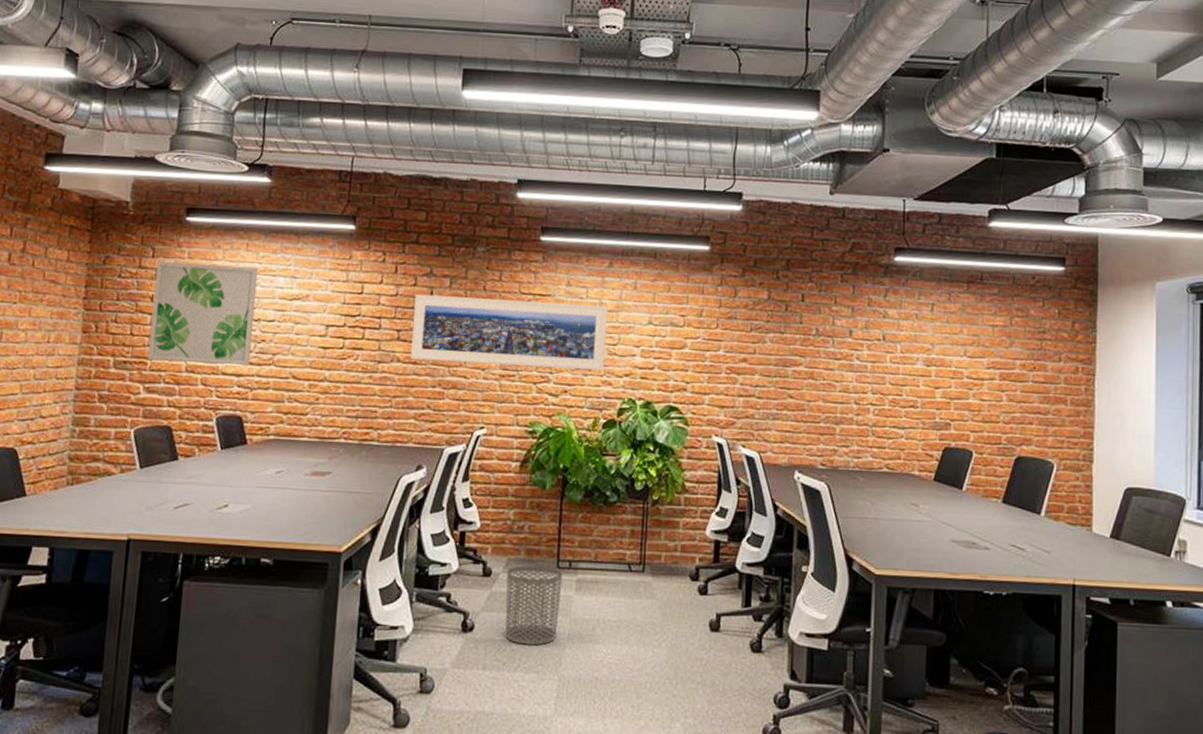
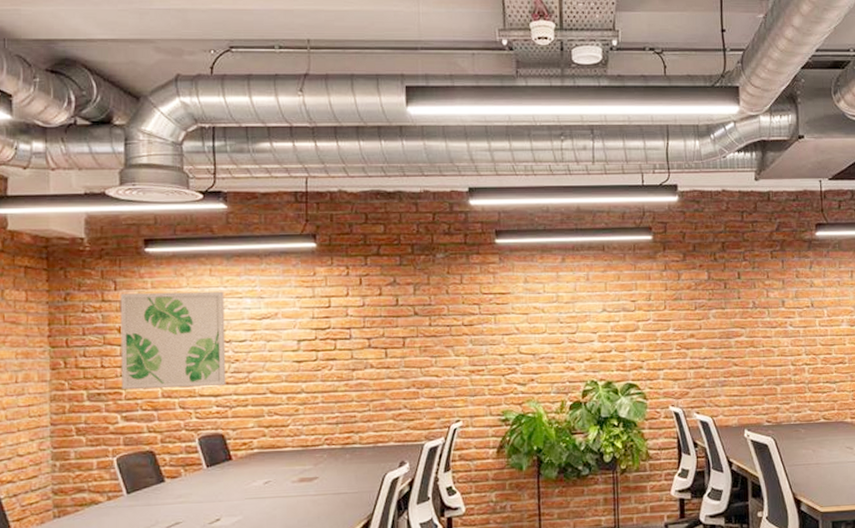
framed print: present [410,294,607,371] -> none [381,298,566,364]

